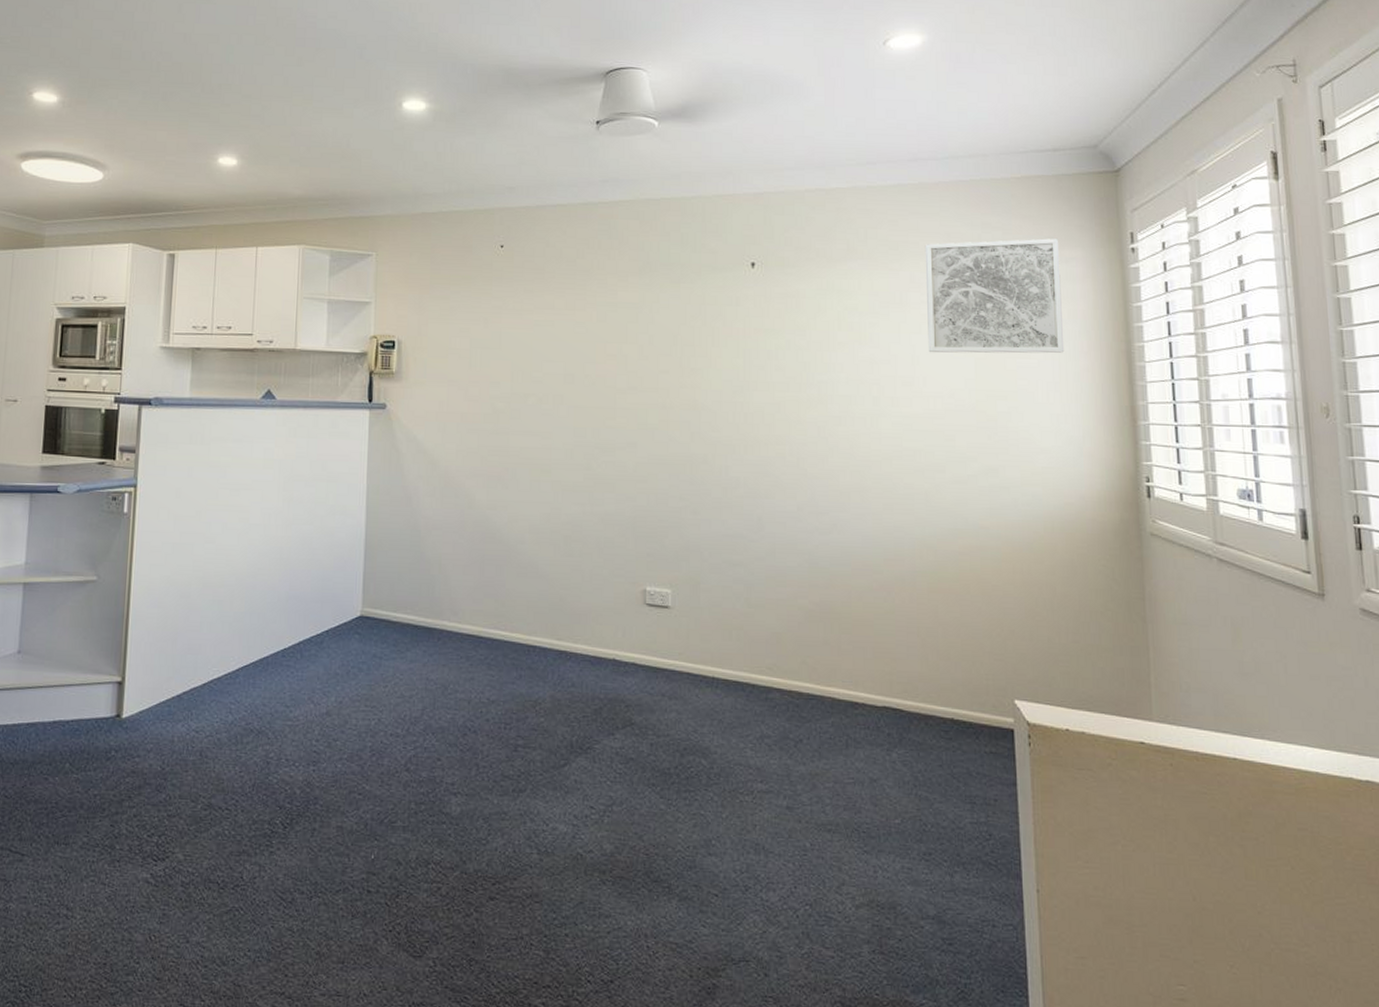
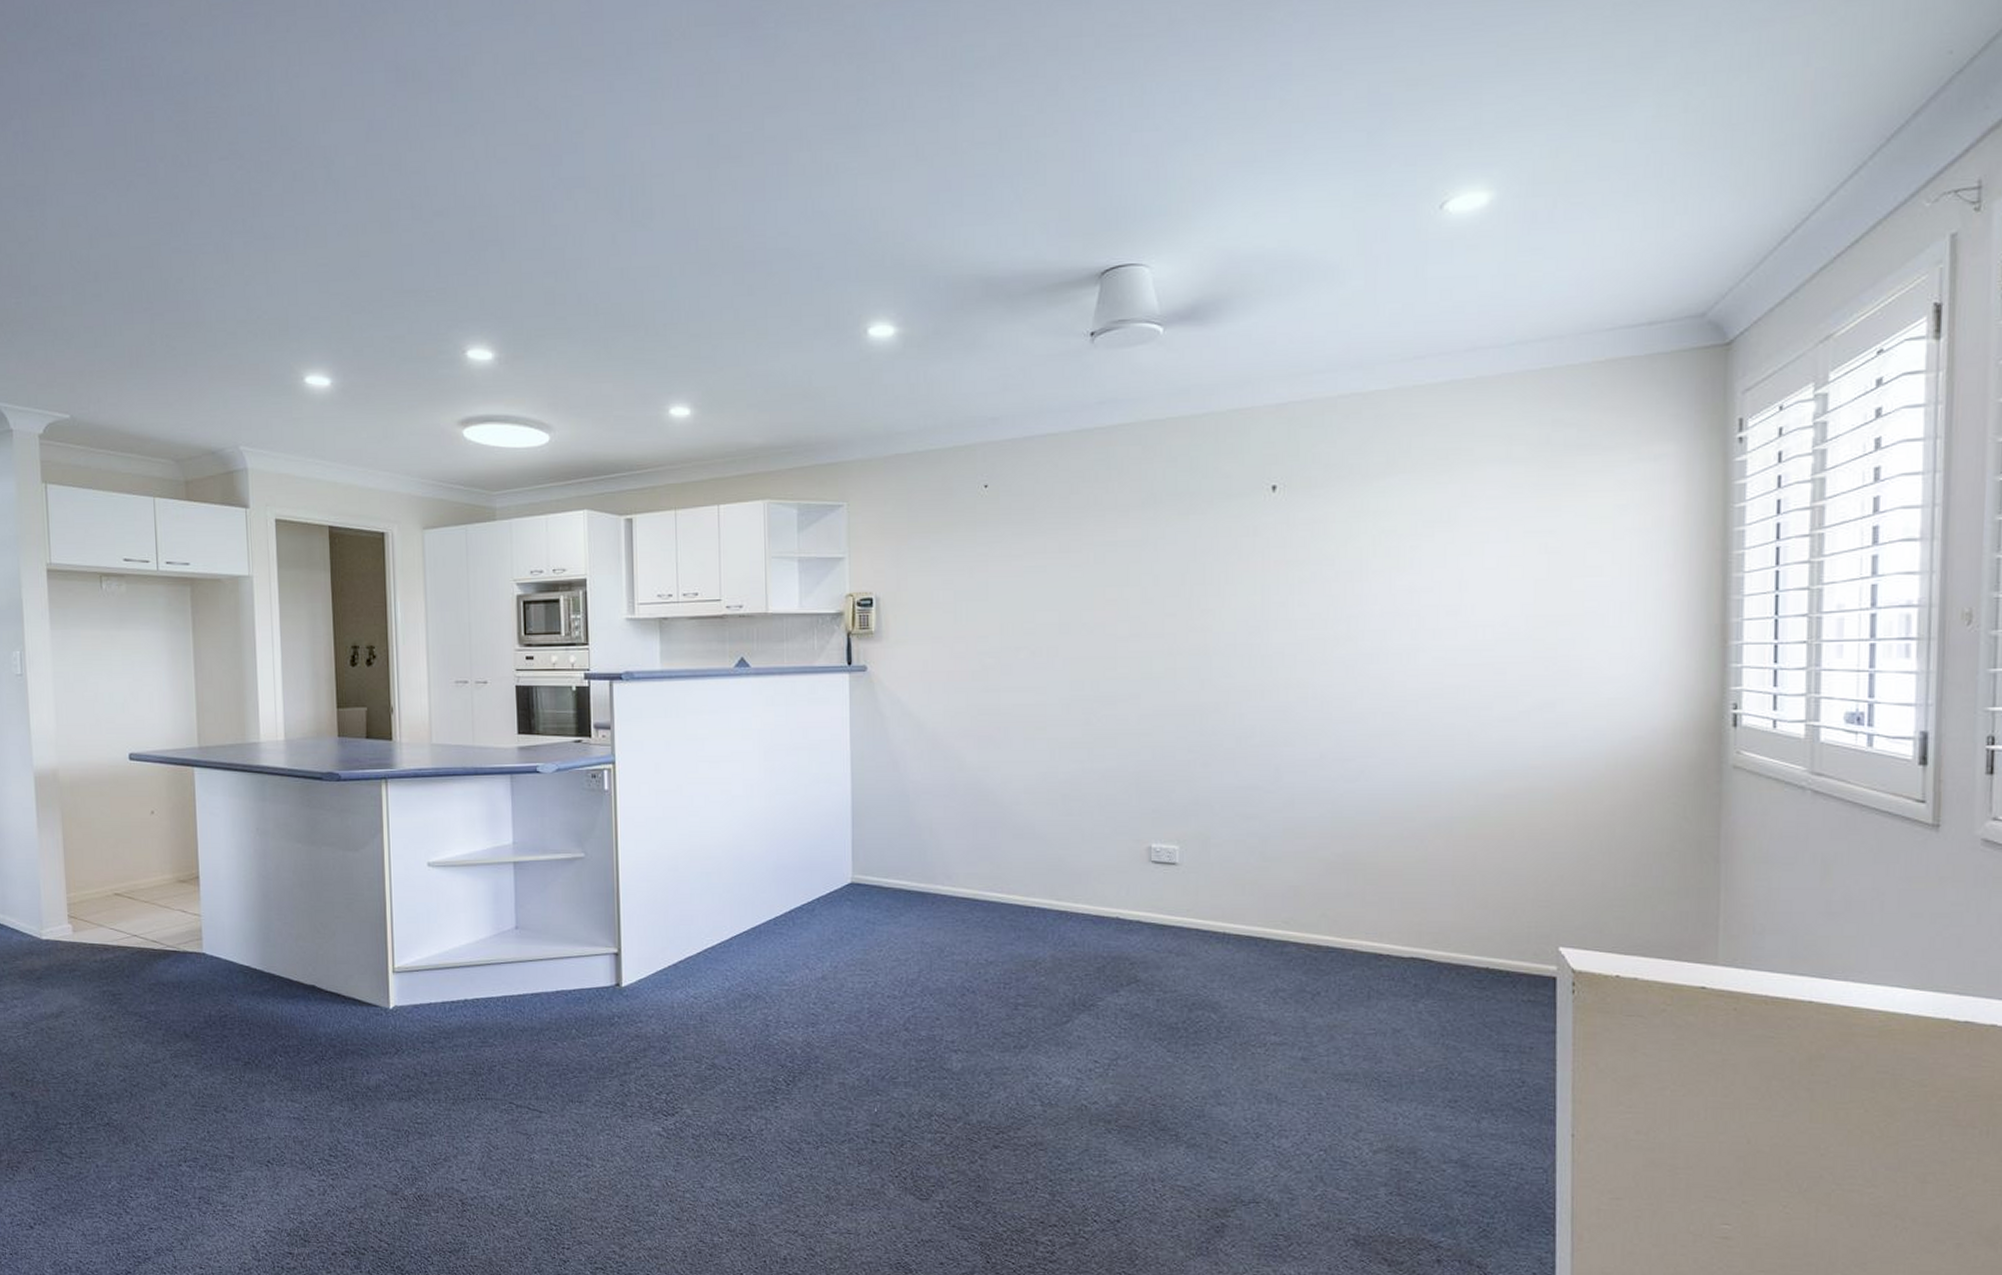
wall art: present [925,238,1065,354] -> none [1479,433,1648,577]

